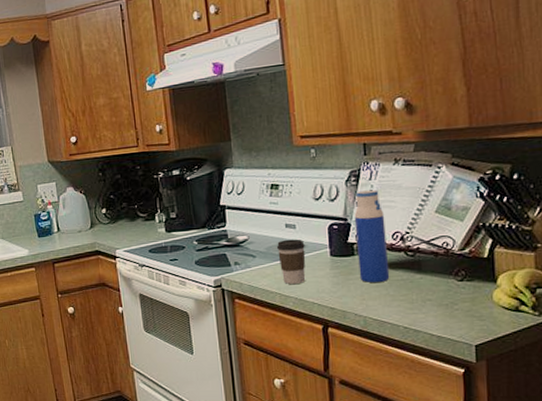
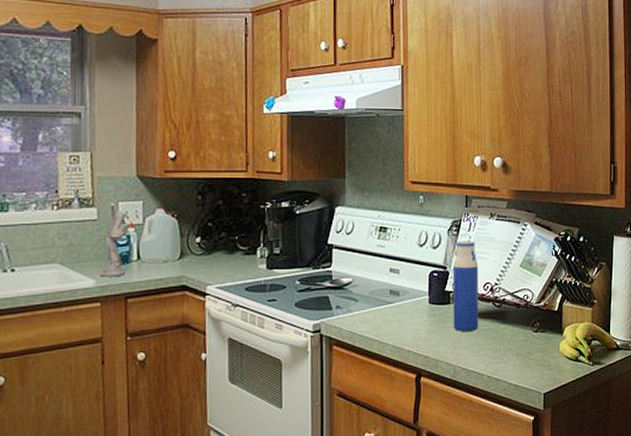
utensil holder: none [31,186,50,247] -> present [100,202,127,277]
coffee cup: present [276,239,306,284] -> none [379,284,406,331]

